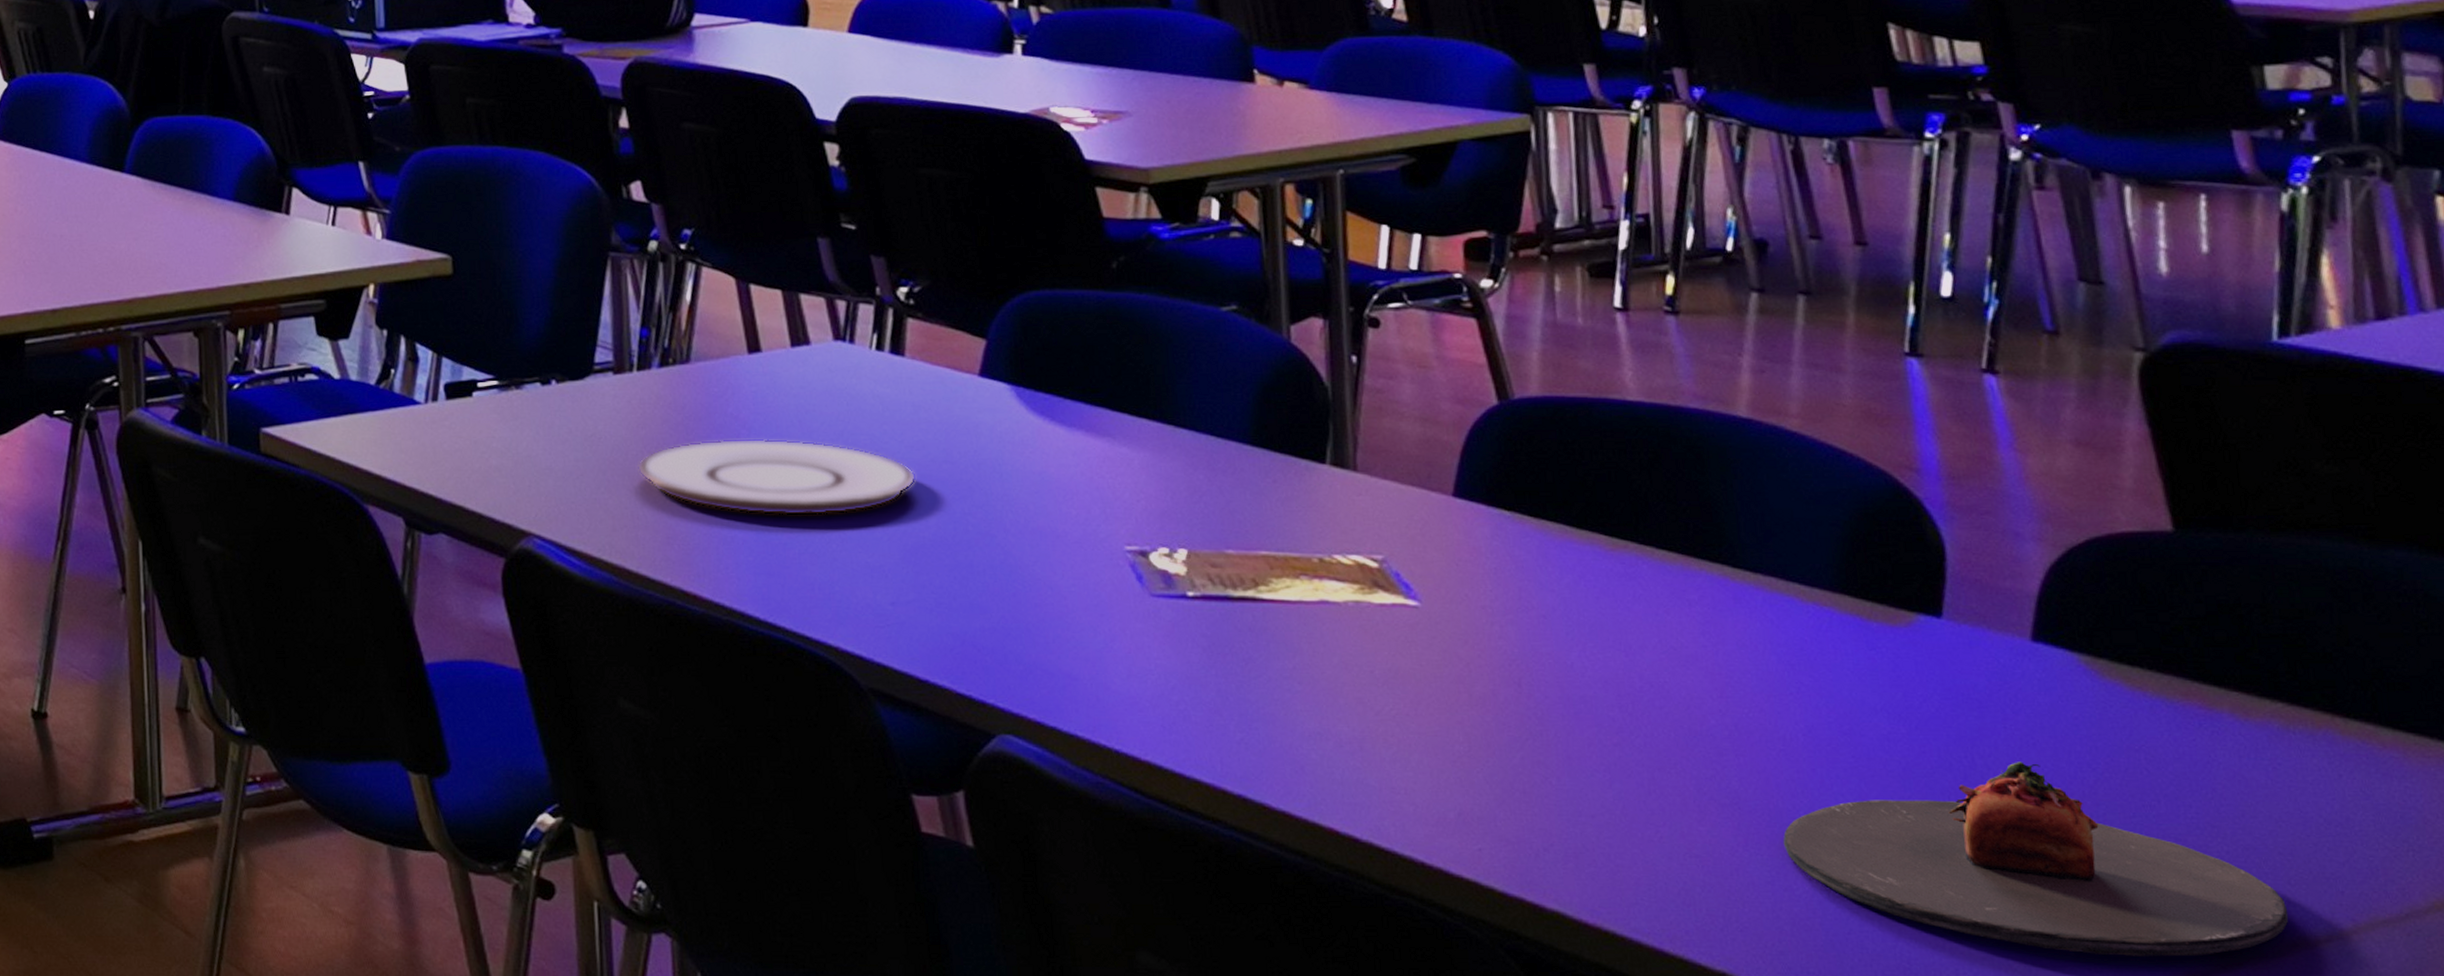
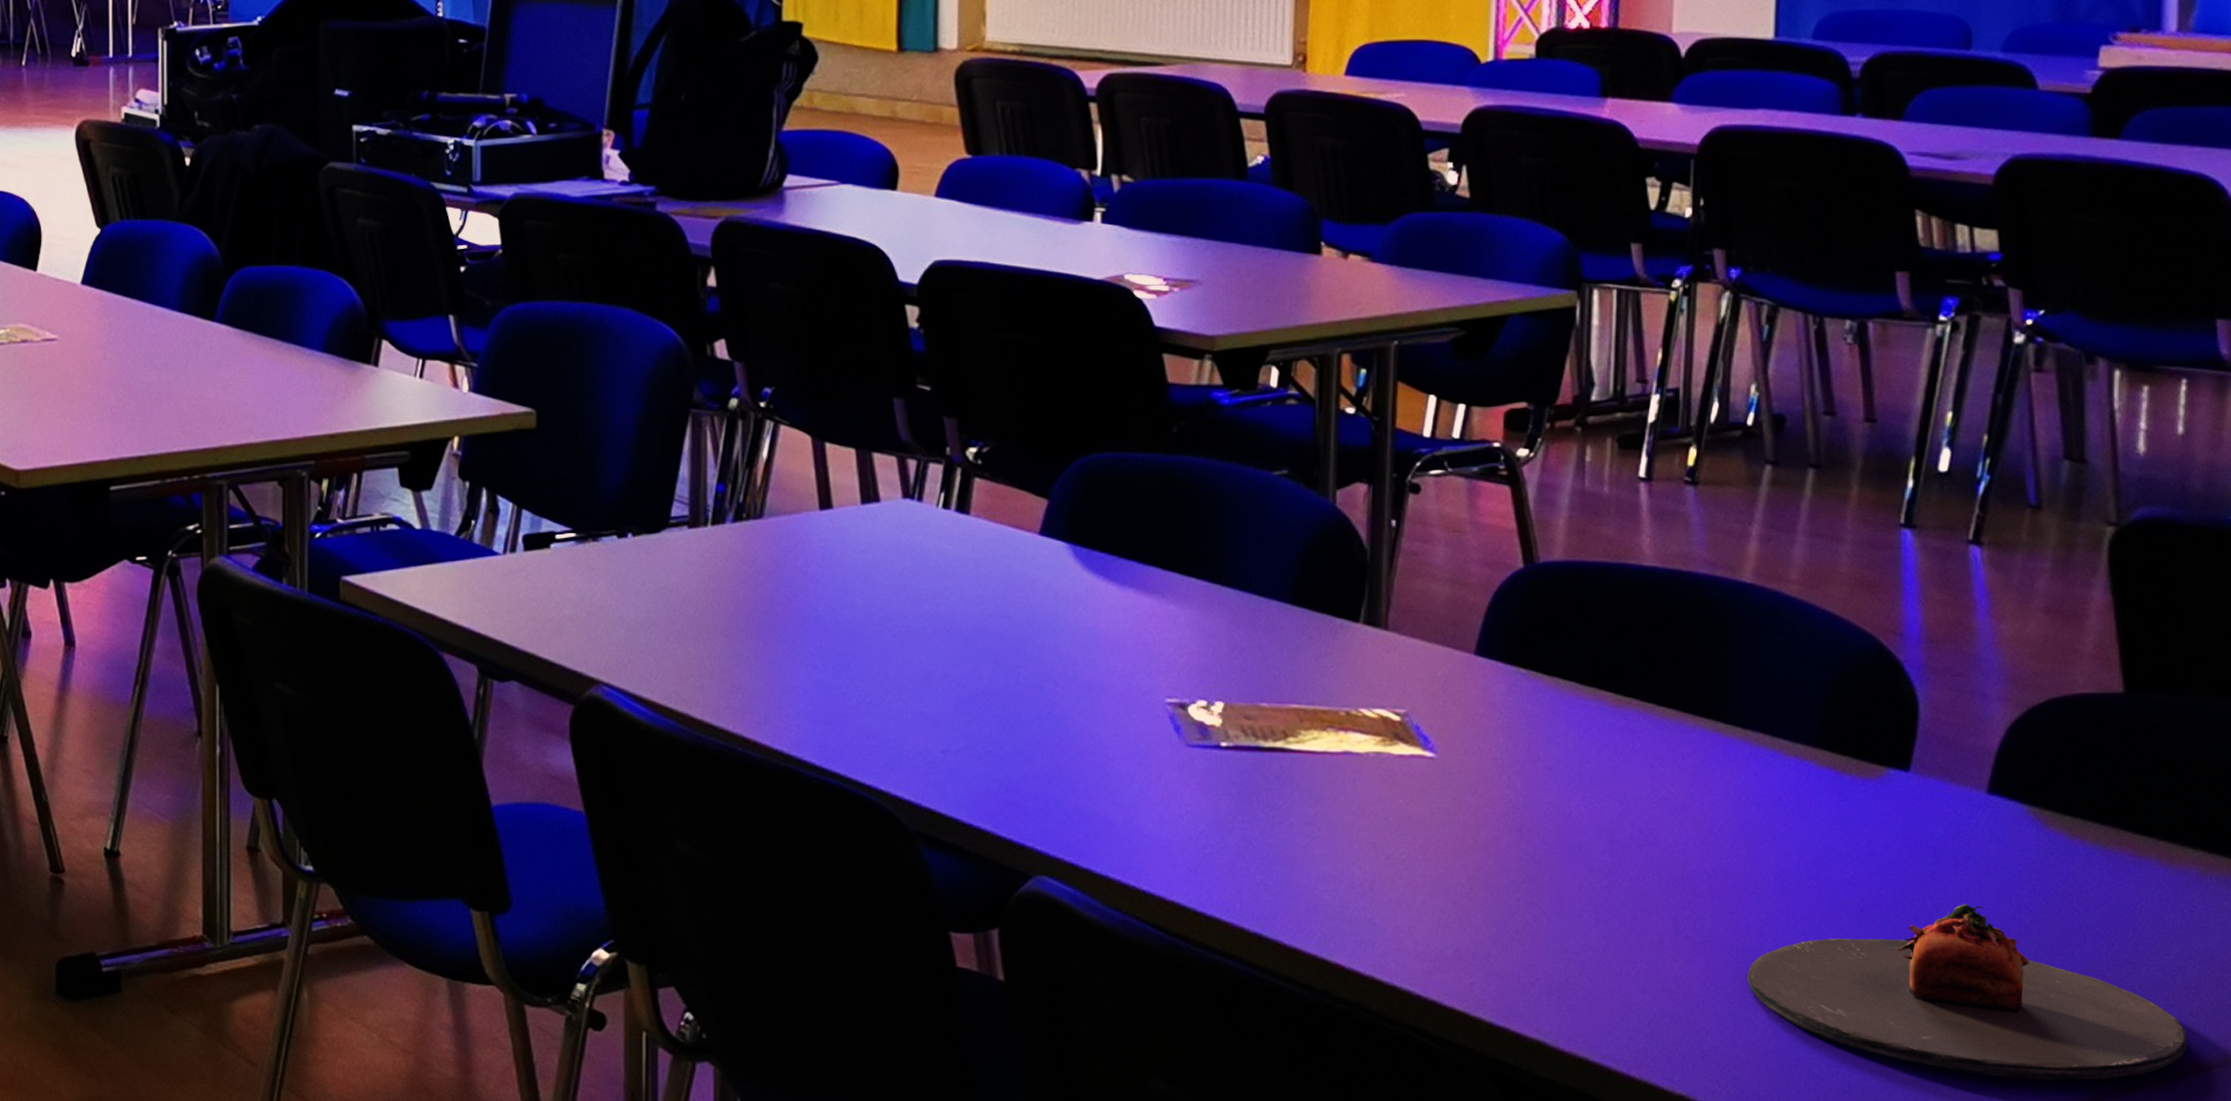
plate: present [638,438,916,516] -> none [707,592,972,667]

